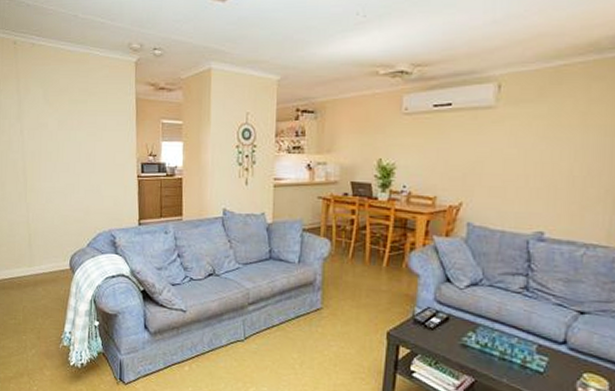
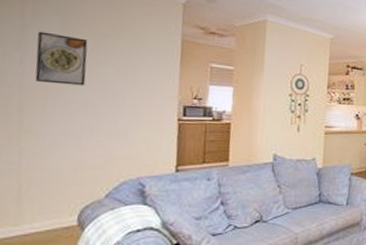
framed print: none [29,103,66,149] -> present [35,31,88,86]

